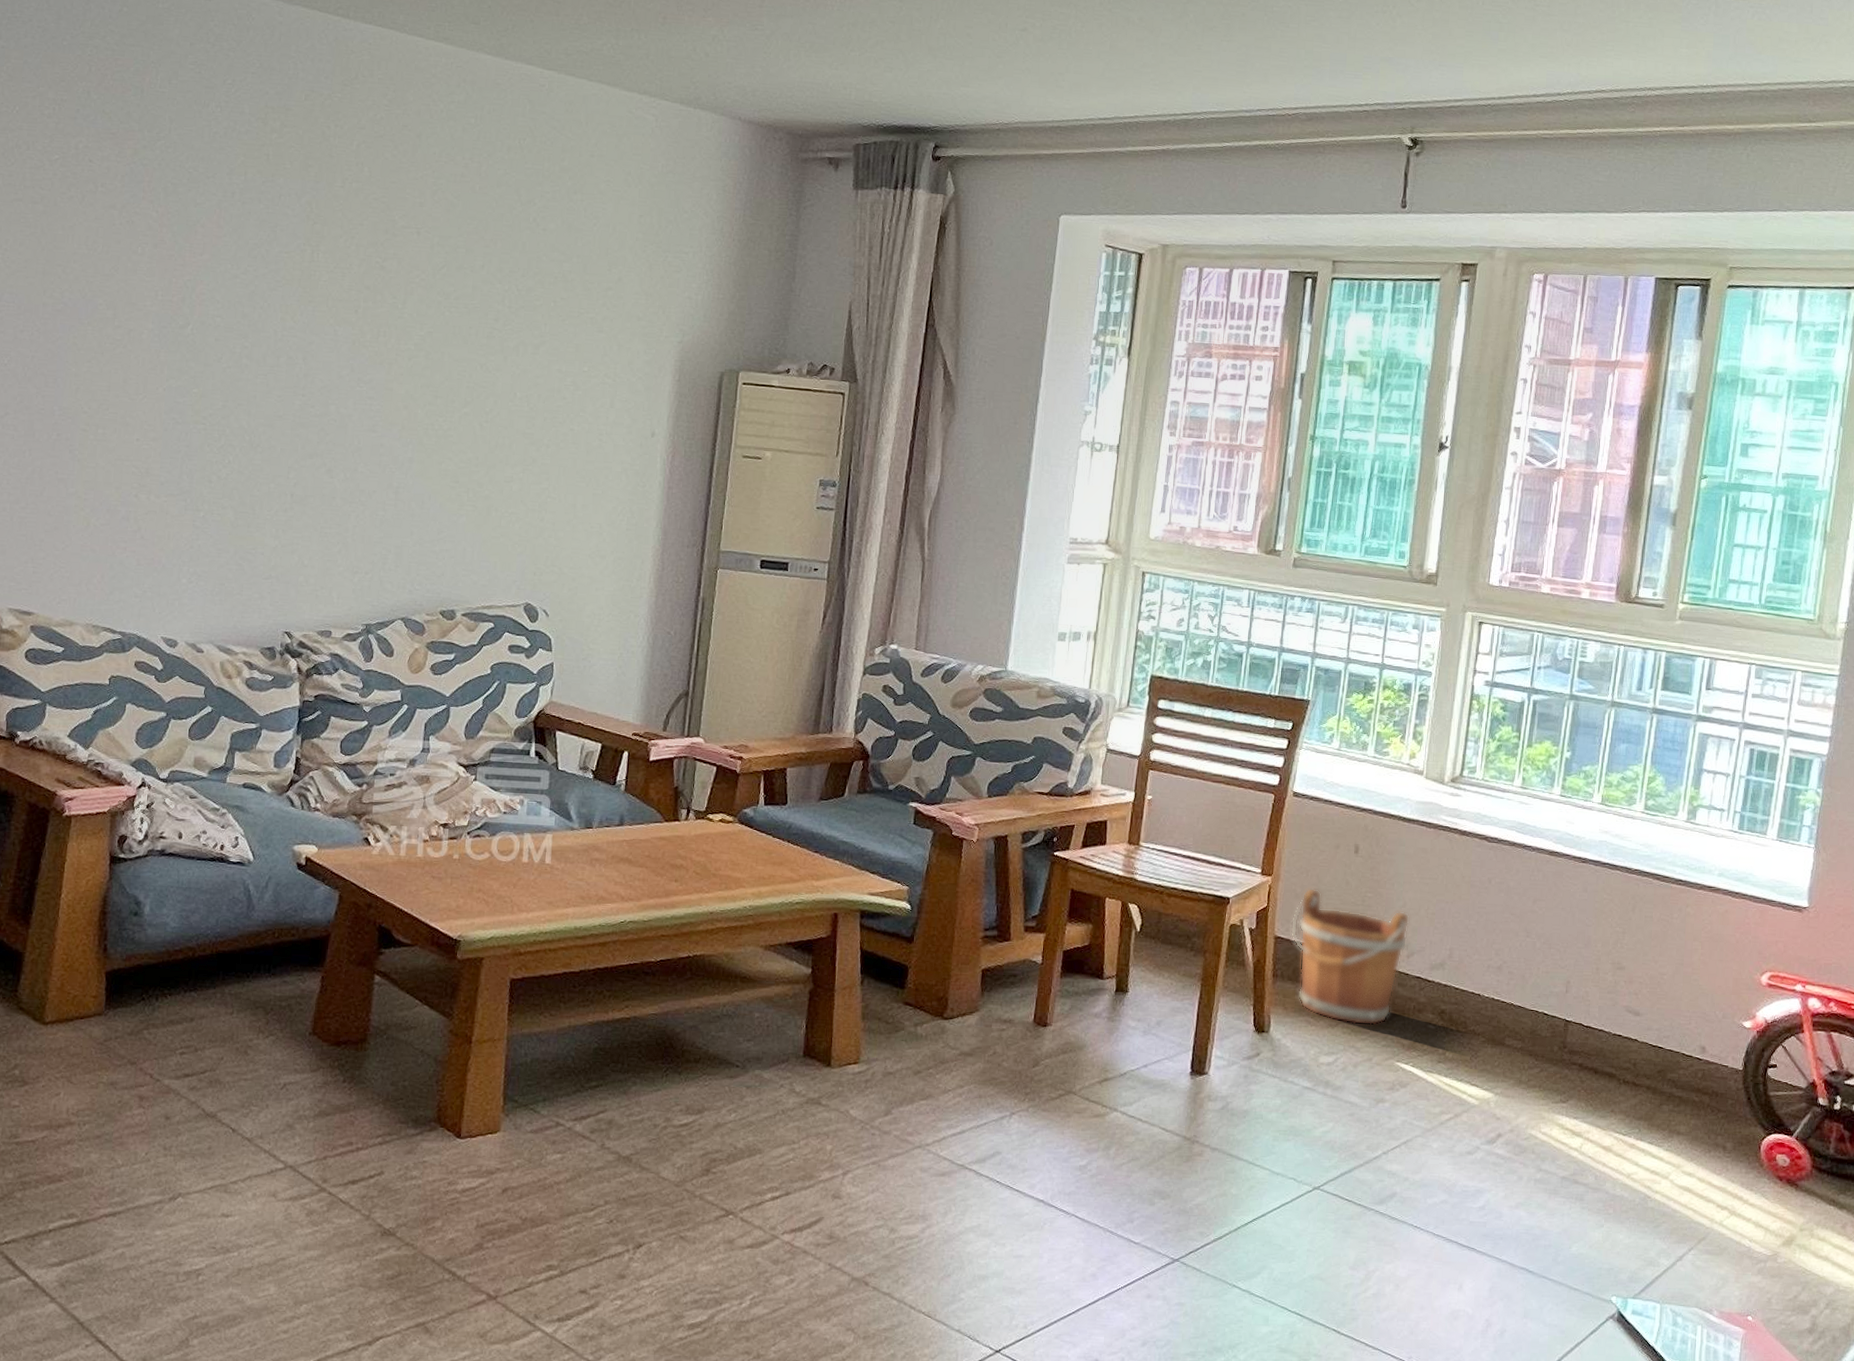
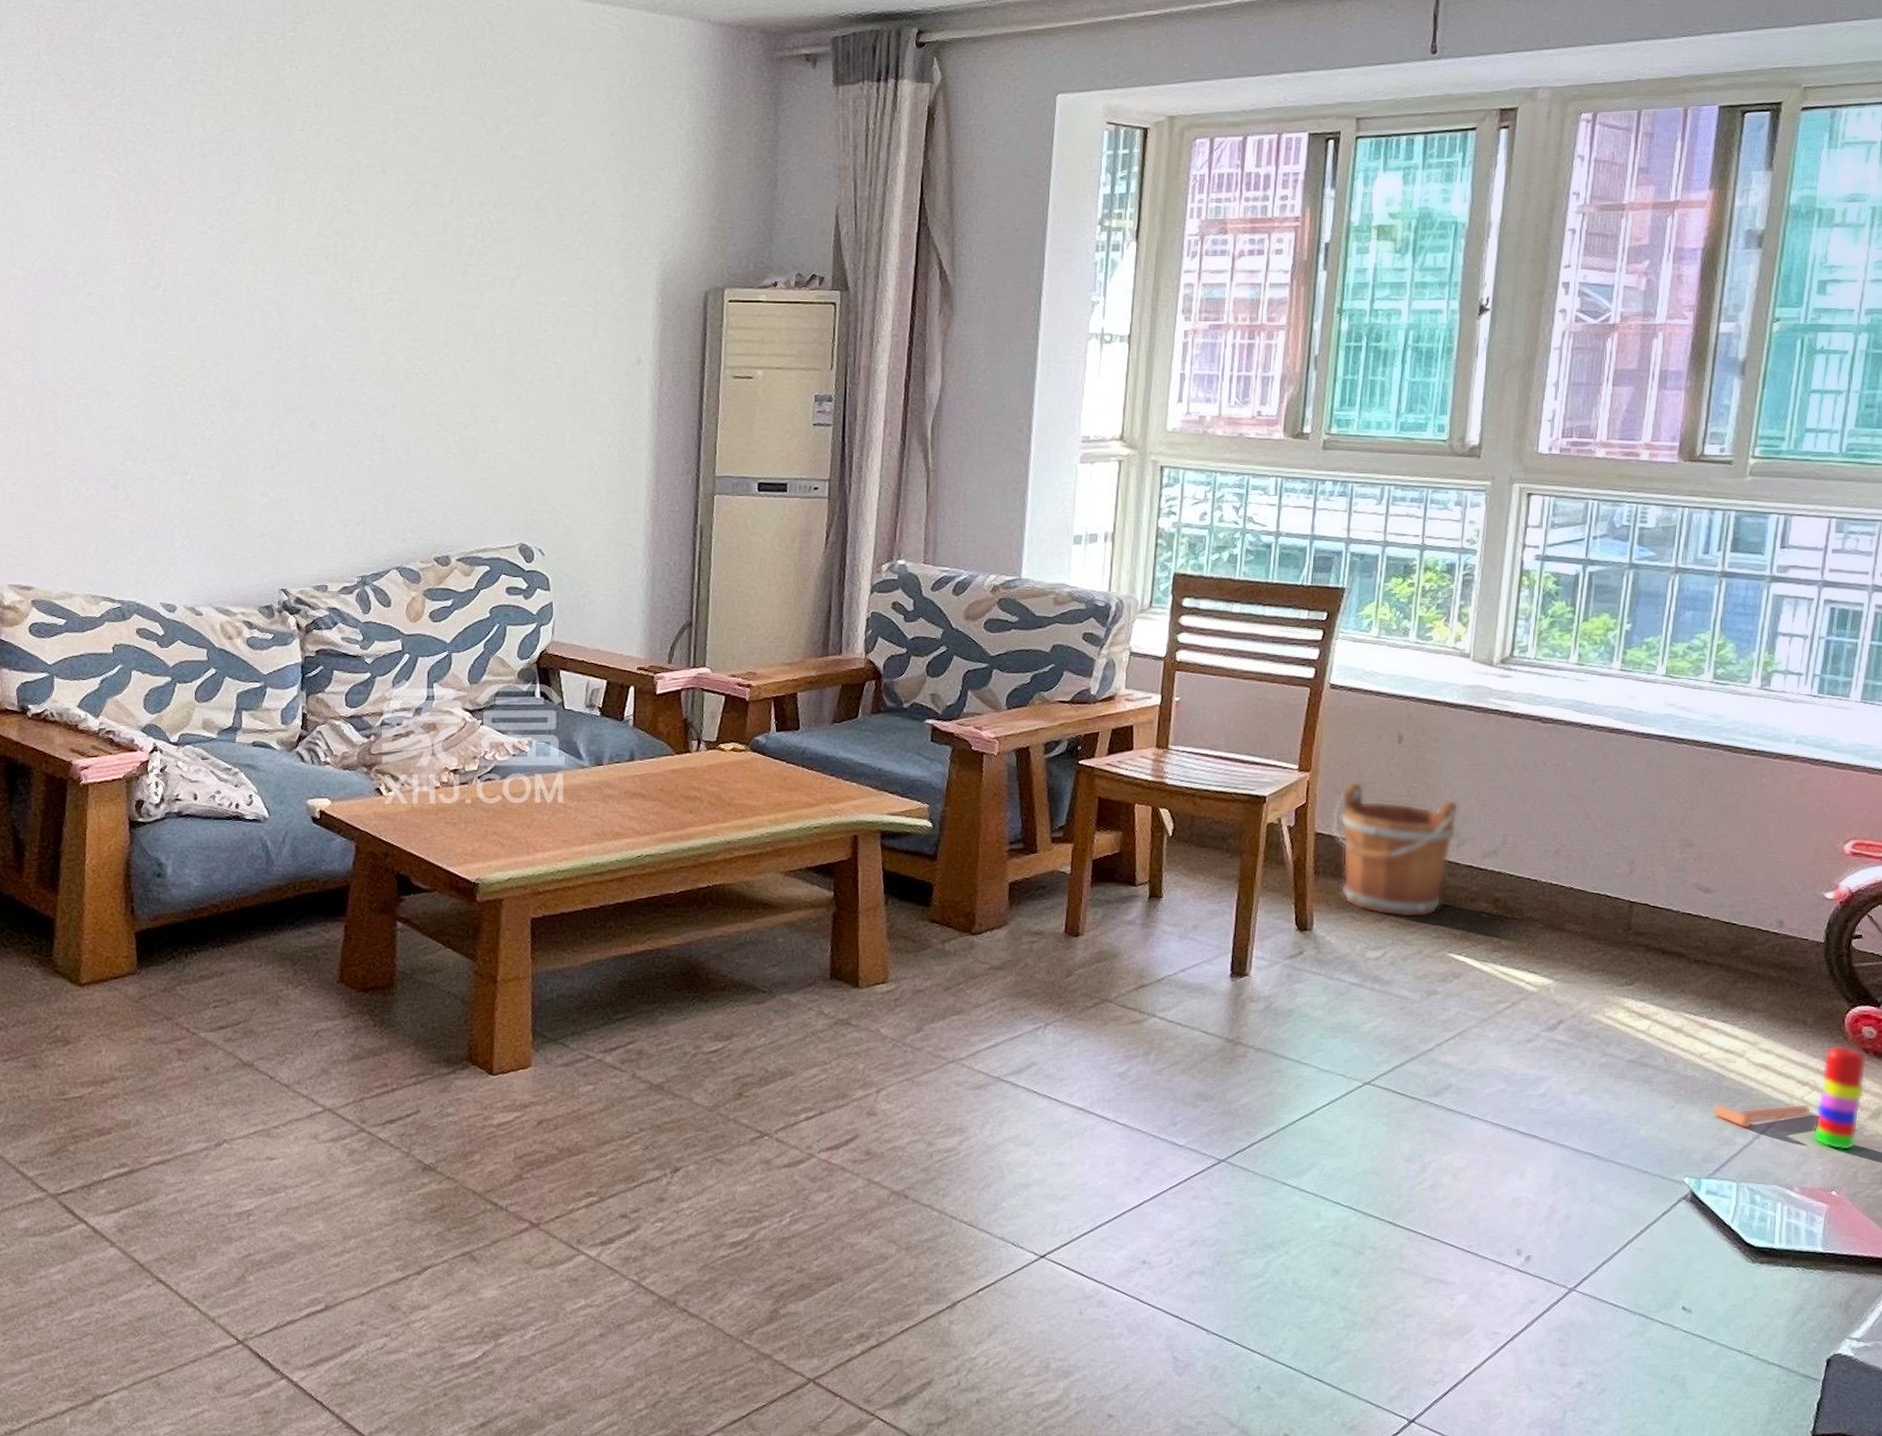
stacking toy: none [1638,1171,1781,1277] -> present [1712,1044,1868,1151]

